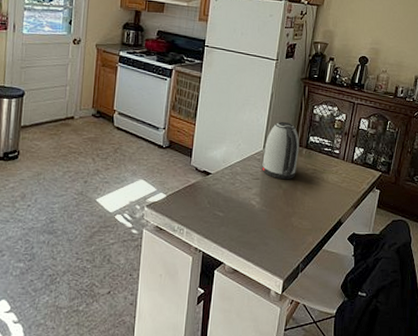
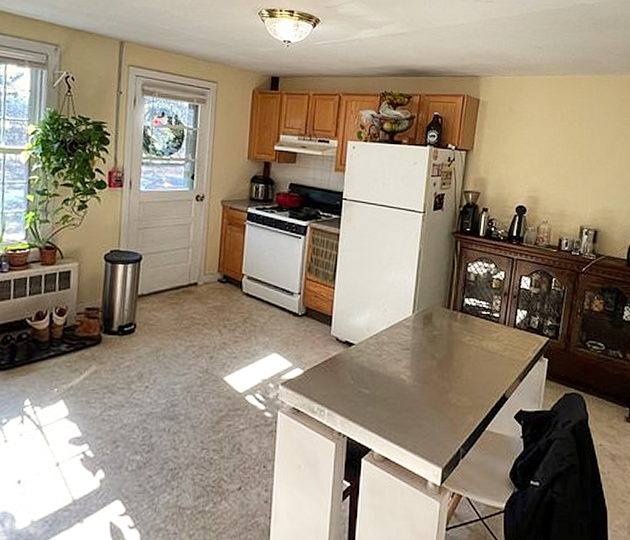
kettle: present [262,121,300,179] -> none [412,281,454,348]

